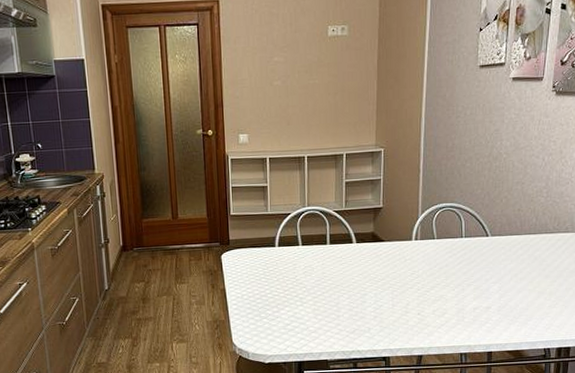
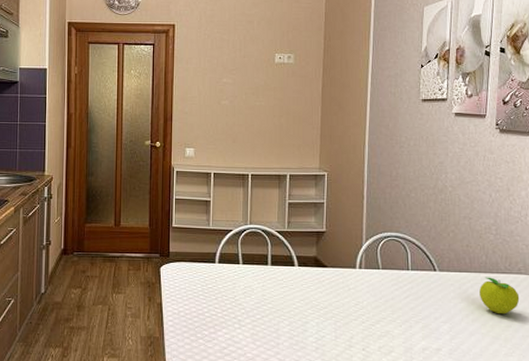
fruit: none [528,237,566,271] -> present [479,277,520,315]

